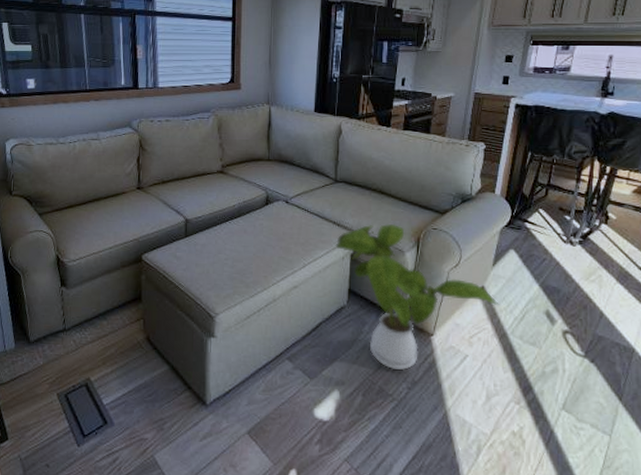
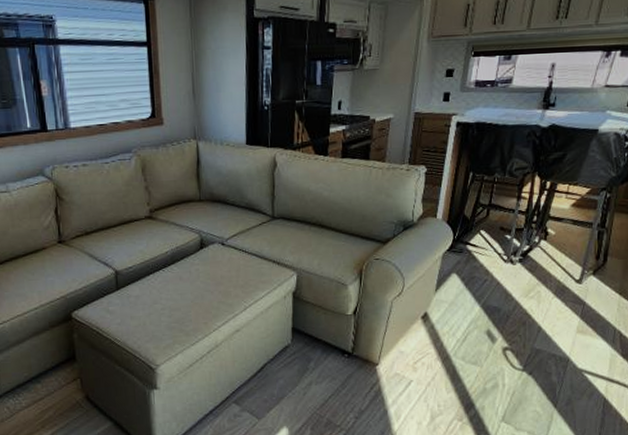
house plant: present [335,223,499,371] -> none [276,257,442,402]

